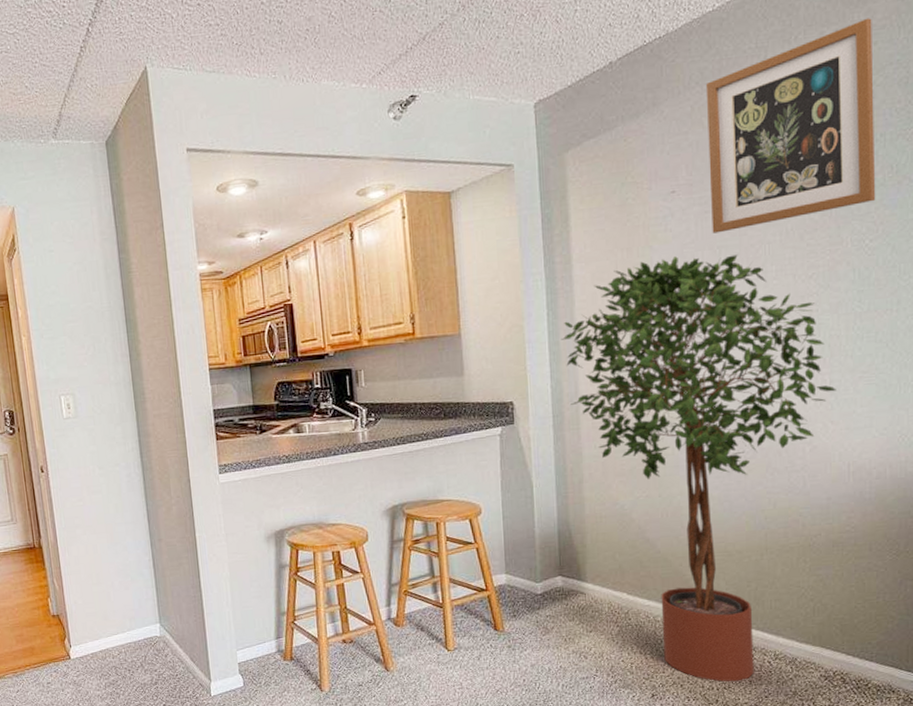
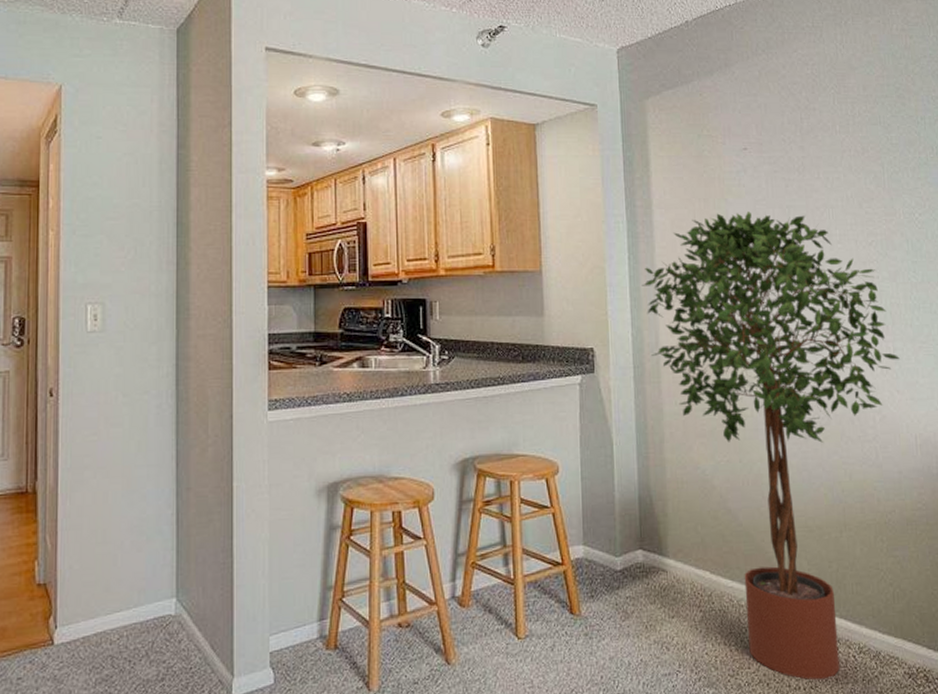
wall art: present [705,18,876,234] -> none [771,15,921,193]

